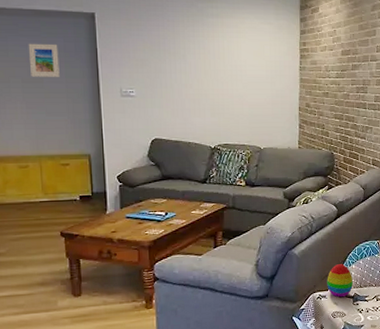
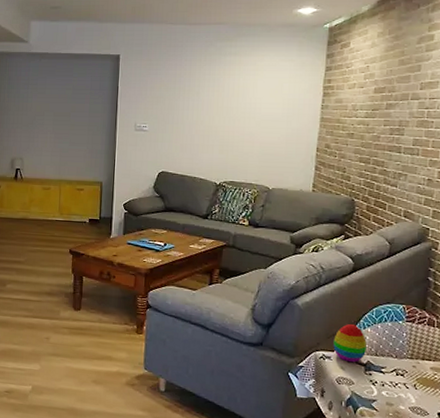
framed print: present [28,43,60,77] -> none [61,82,86,112]

